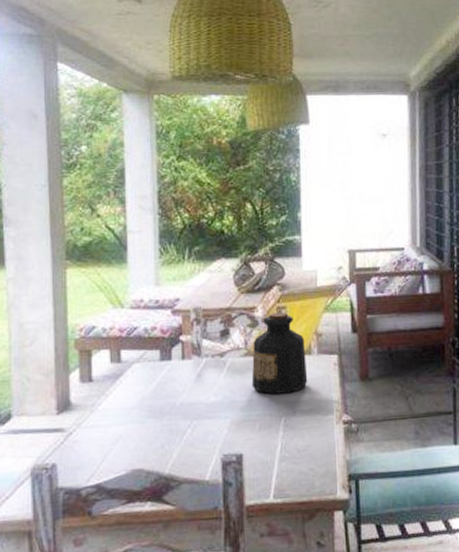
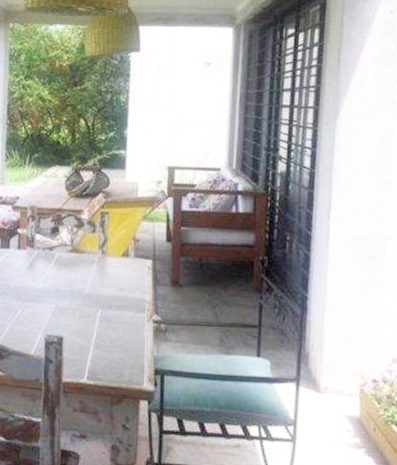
bottle: present [251,312,308,394] -> none [74,217,124,289]

